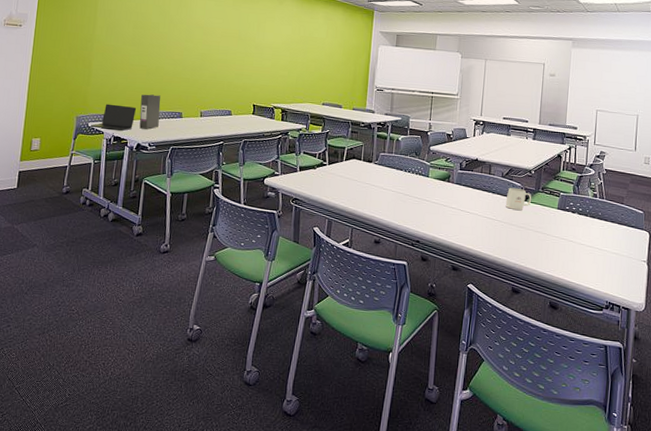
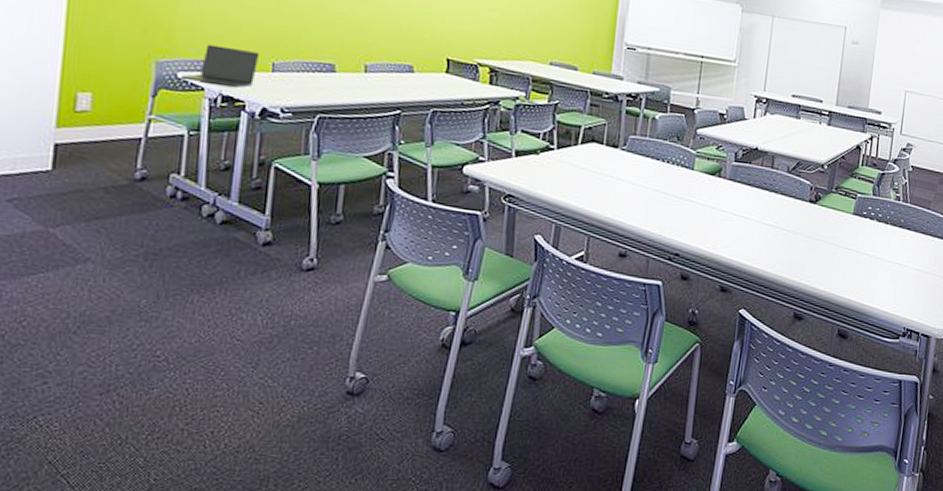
binder: present [139,94,161,129] -> none [265,33,300,87]
mug: present [505,187,532,211] -> none [790,185,823,216]

